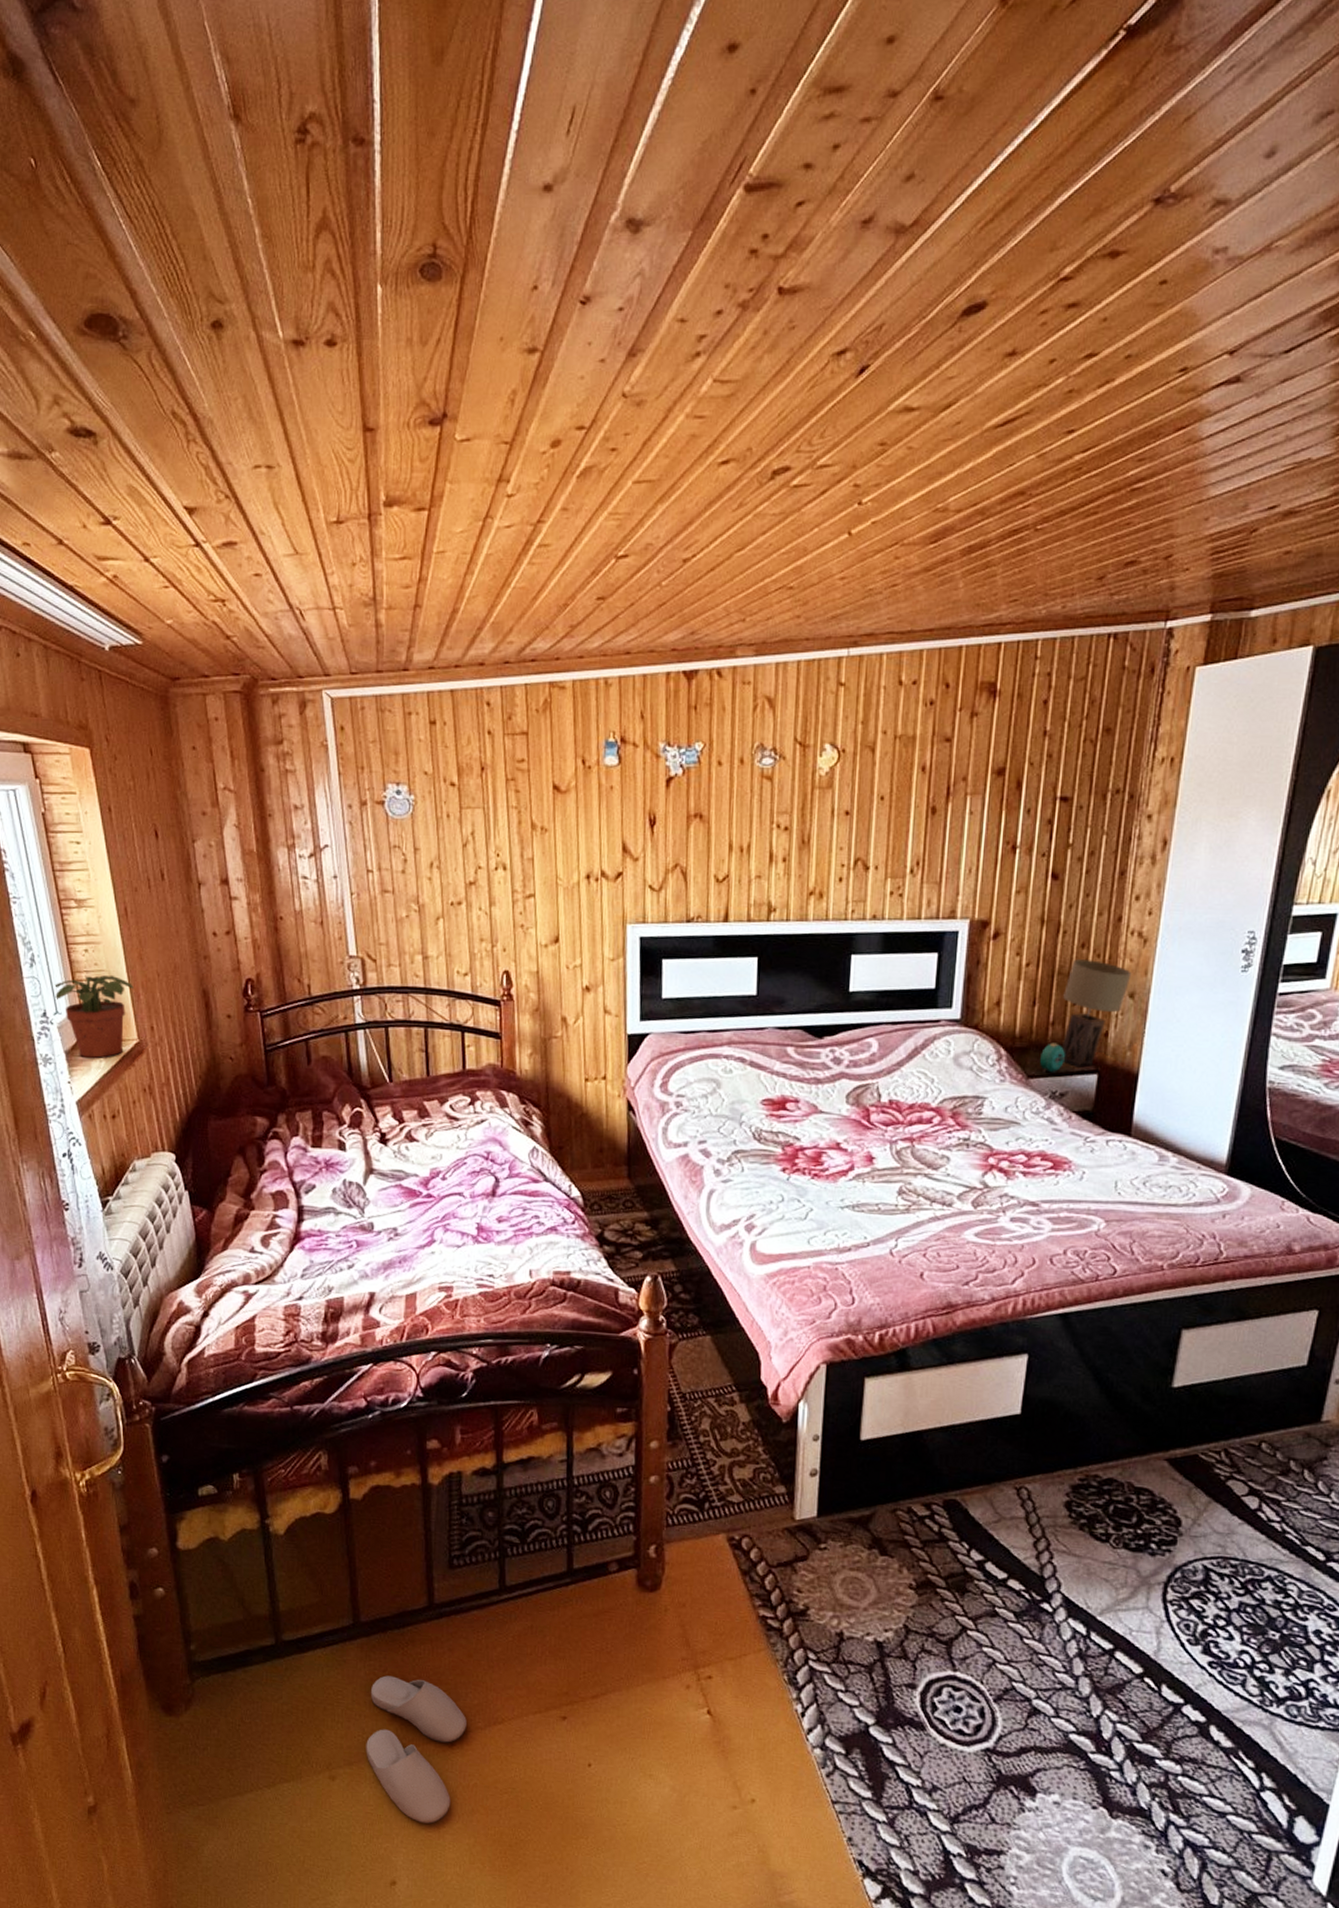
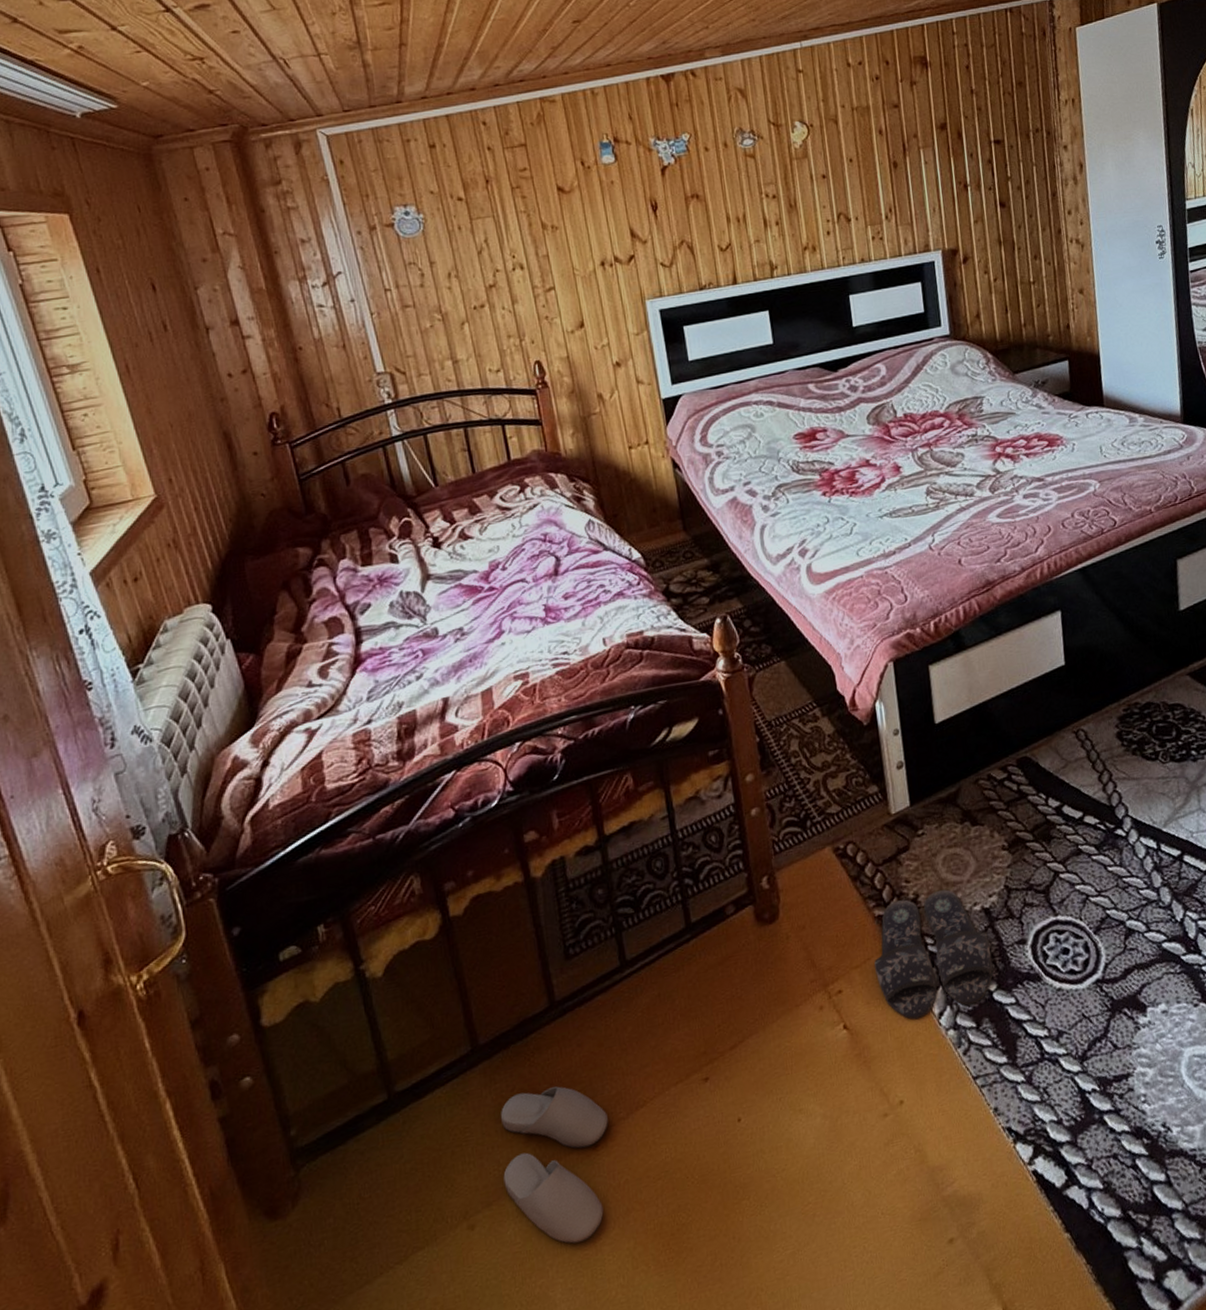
potted plant: present [54,974,134,1058] -> none [51,434,145,525]
slippers: none [749,1607,876,1732] -> present [874,889,993,1020]
alarm clock: present [1040,1042,1066,1074] -> none [1020,340,1041,367]
table lamp: present [1062,959,1132,1069] -> none [1028,267,1078,359]

